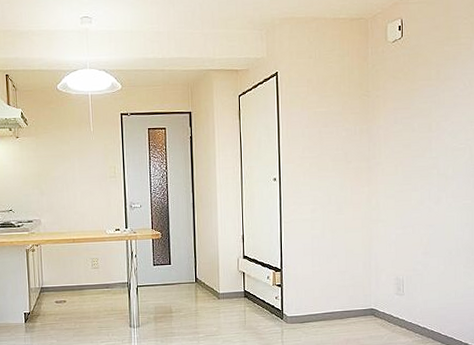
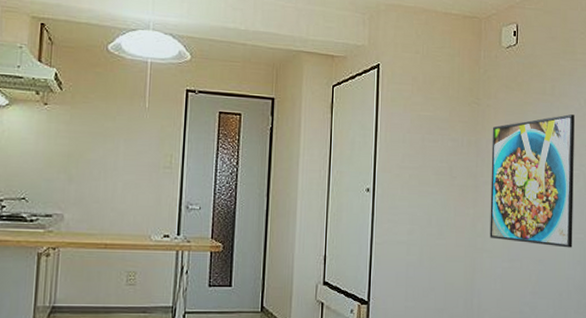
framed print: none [382,95,461,213] -> present [489,114,575,248]

